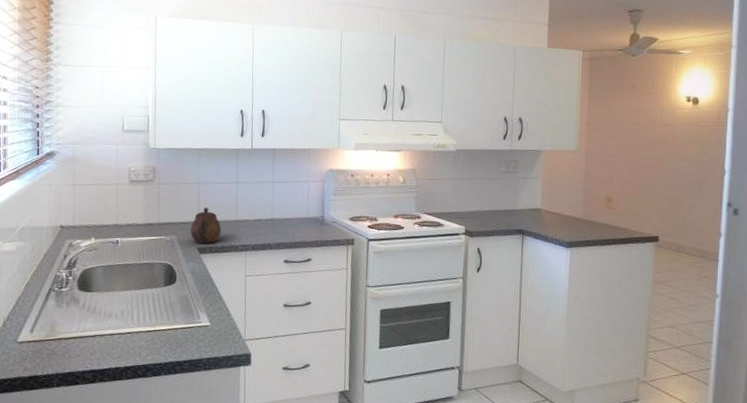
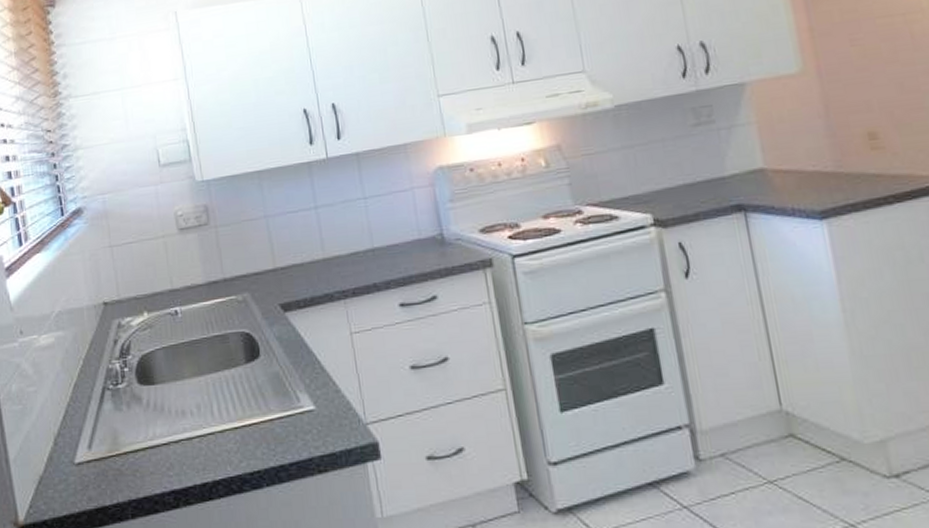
teapot: present [190,207,221,244] -> none [265,248,307,299]

